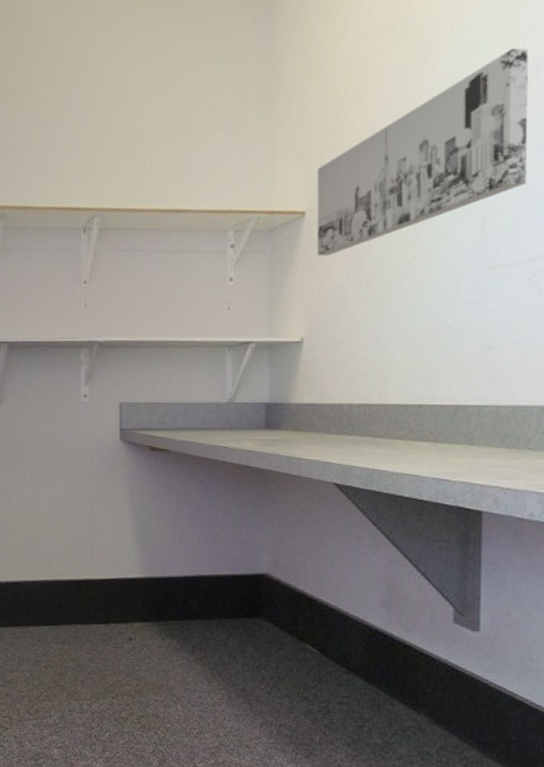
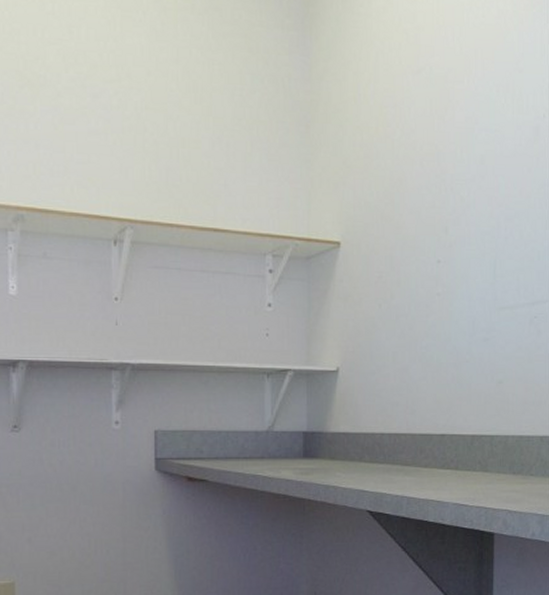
wall art: present [316,48,528,256] -> none [351,108,530,287]

